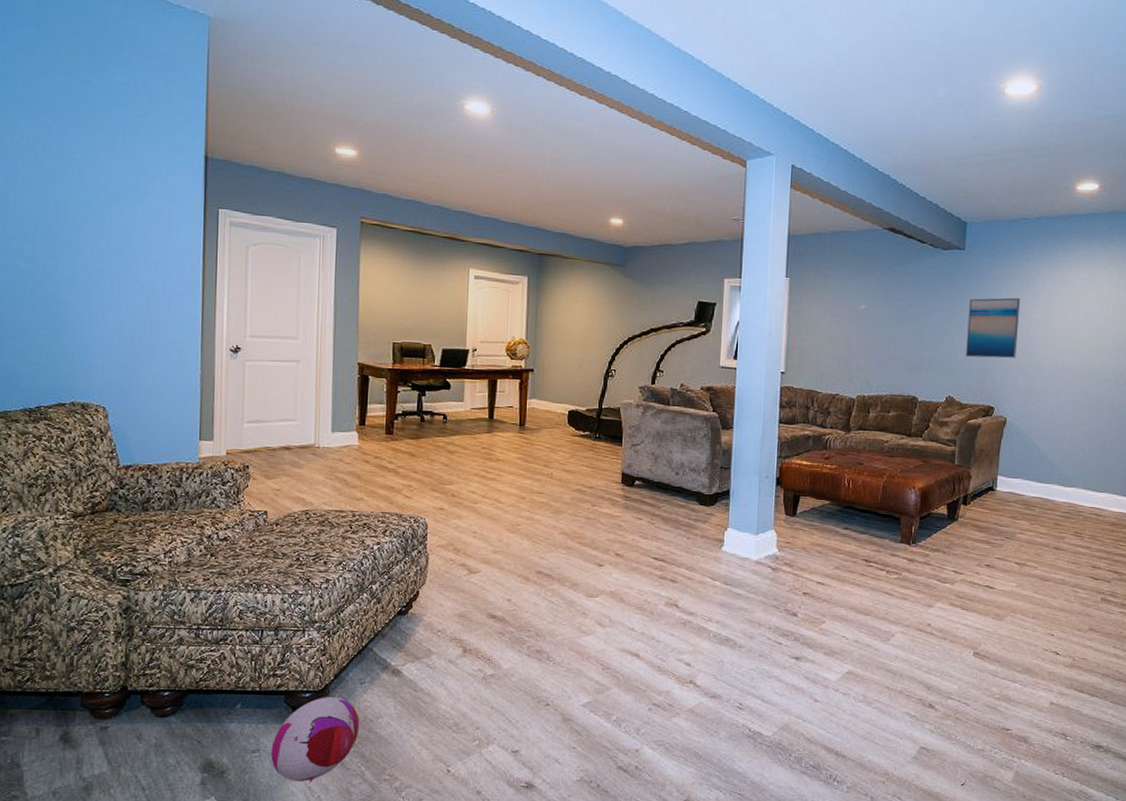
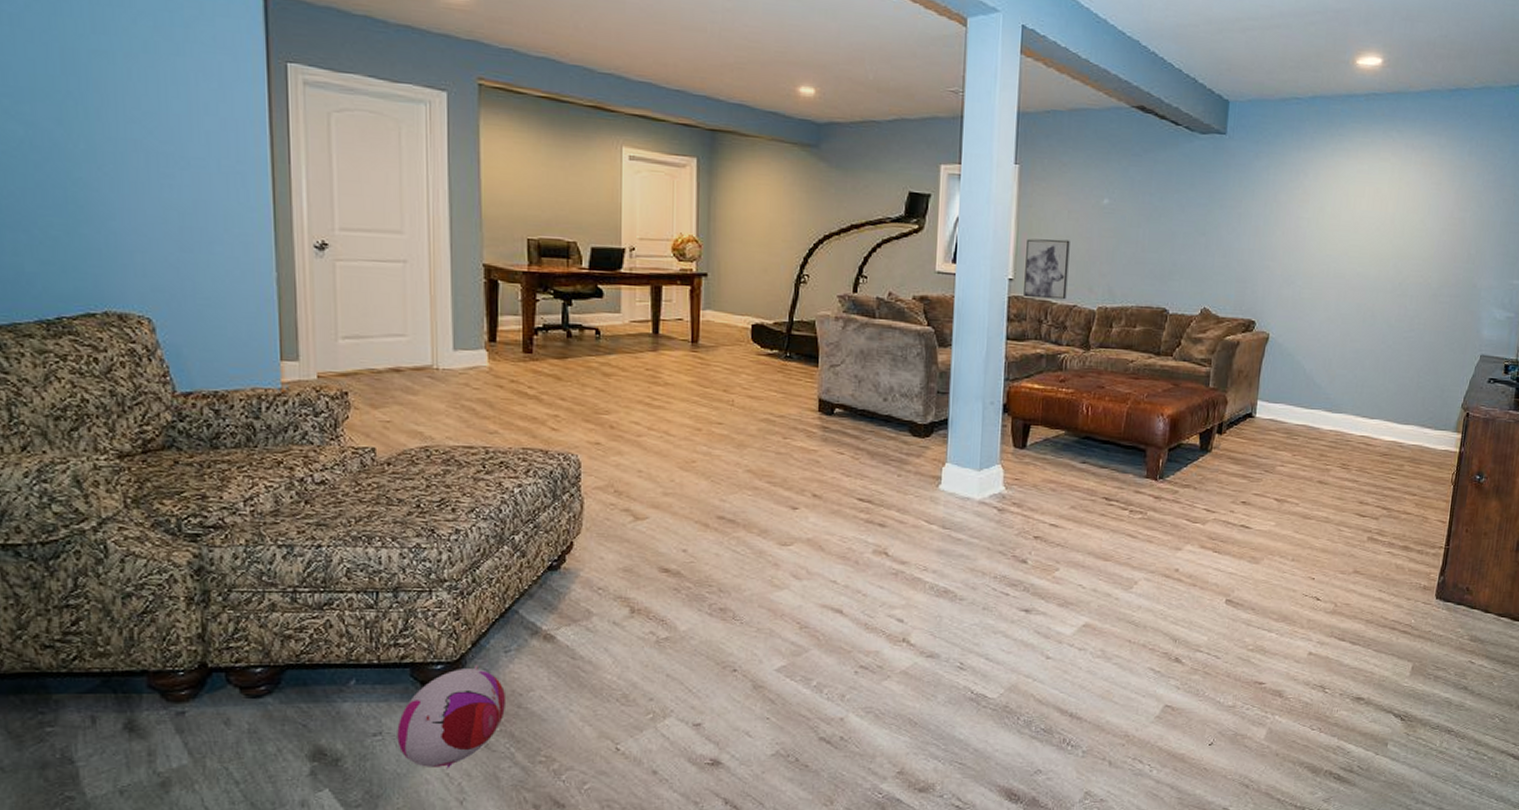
wall art: none [794,338,833,390] -> present [1024,238,1070,300]
wall art: present [966,297,1021,359] -> none [1224,192,1289,265]

